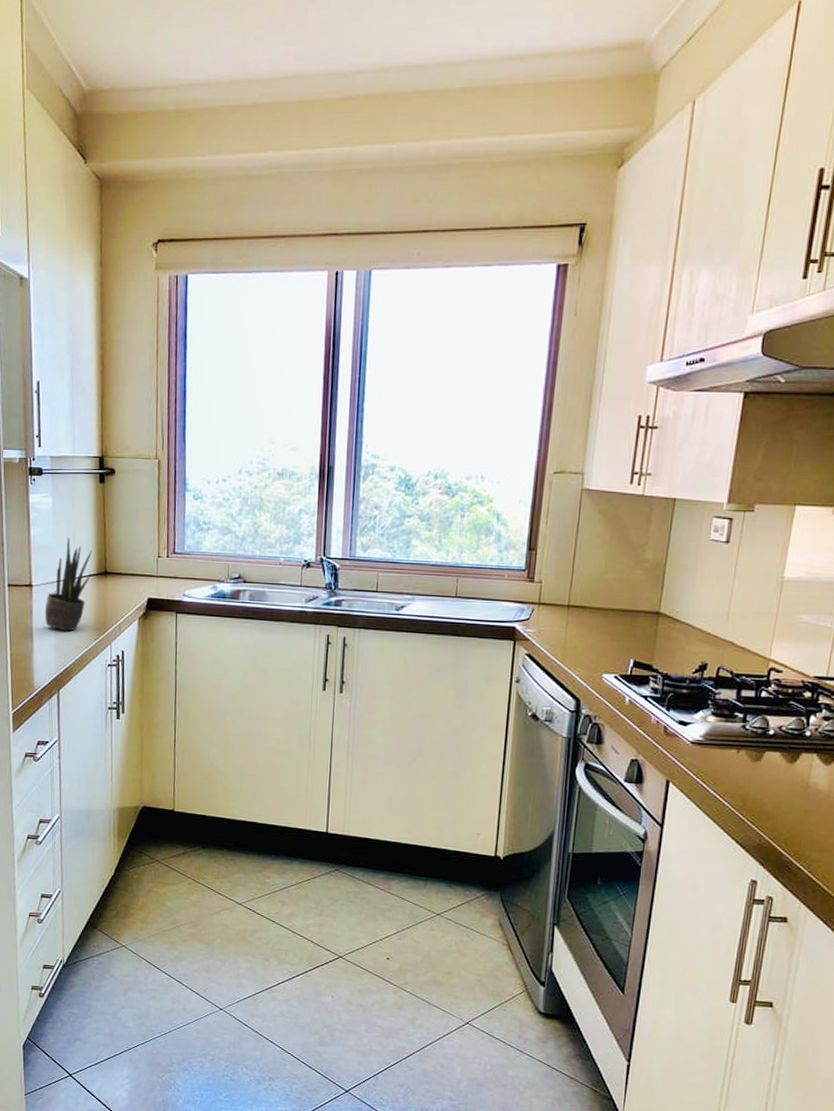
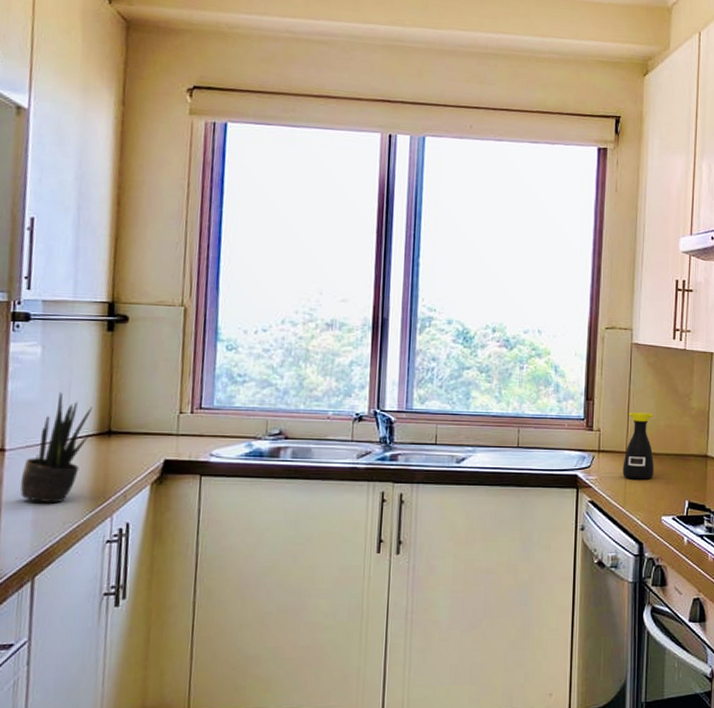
bottle: none [563,564,600,635] -> present [622,412,654,480]

